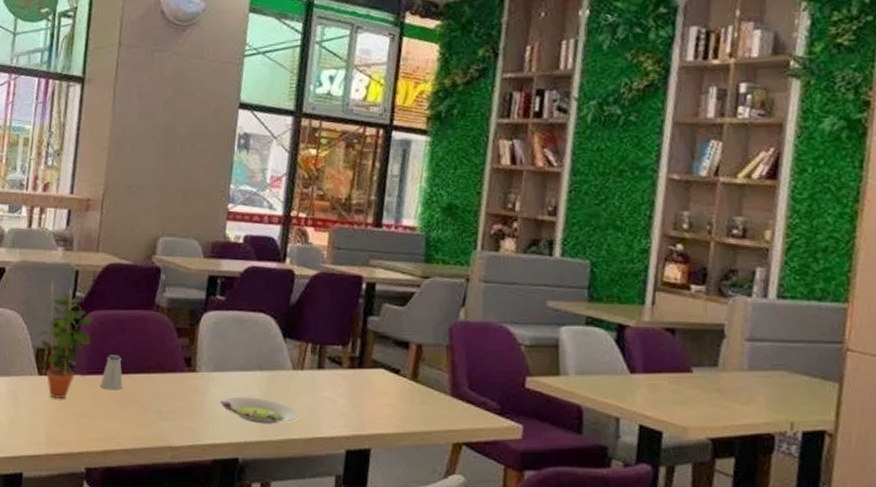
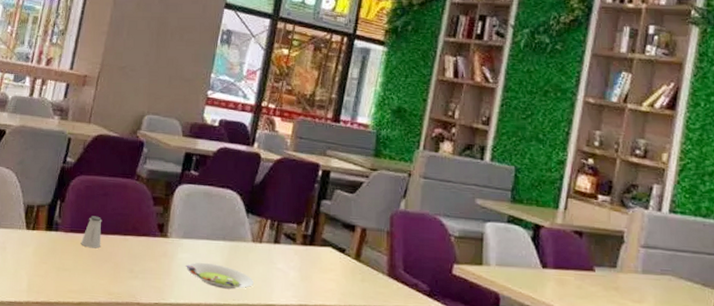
potted plant: present [37,280,93,400] -> none [29,144,80,253]

